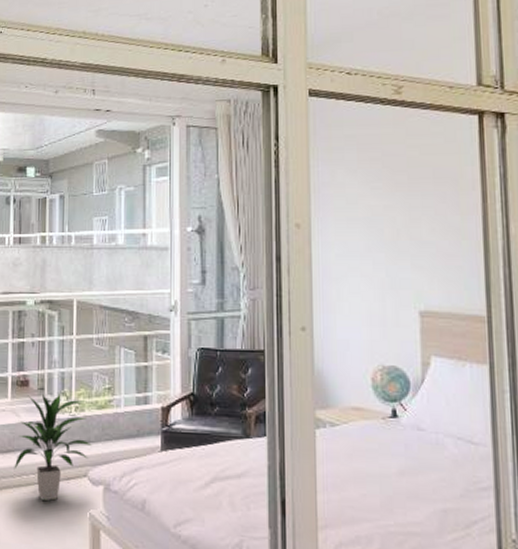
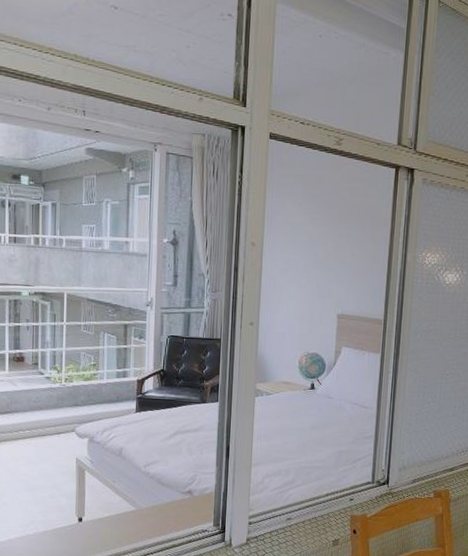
indoor plant: present [14,394,92,501] -> none [12,368,79,450]

